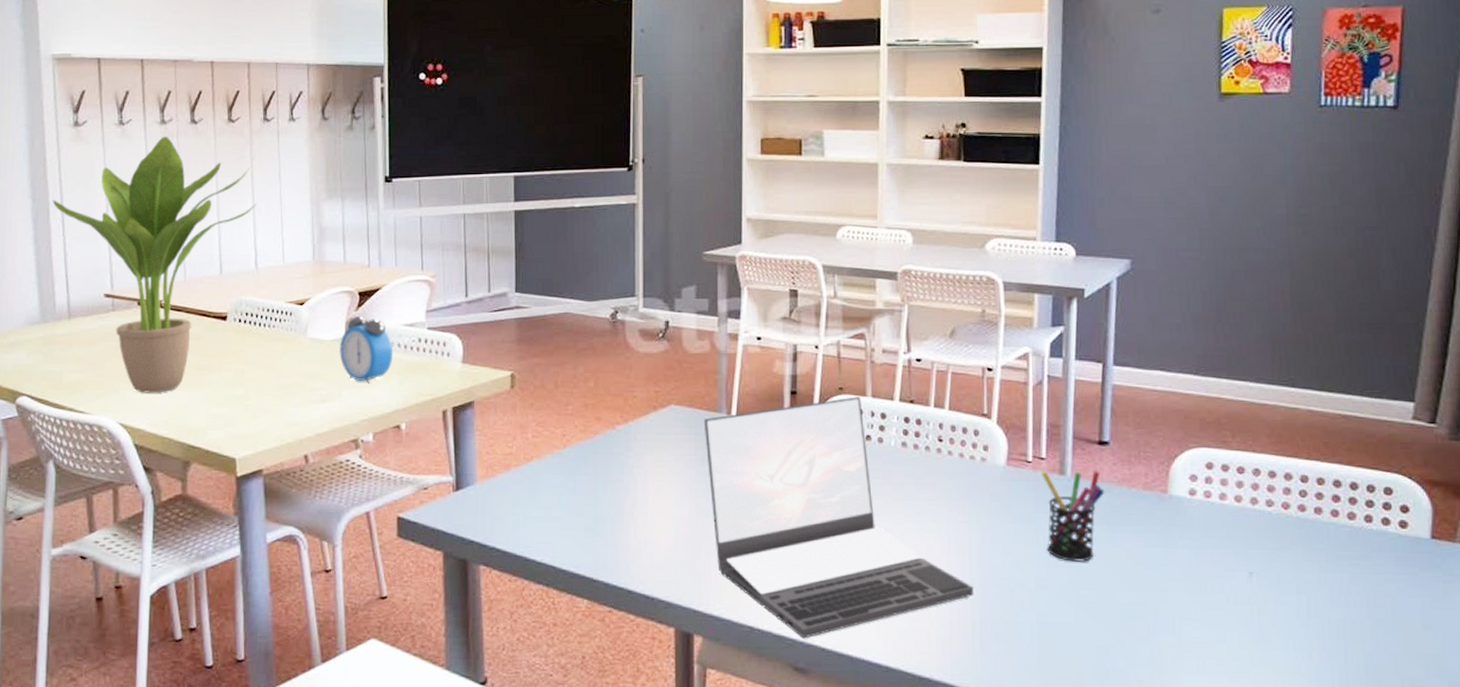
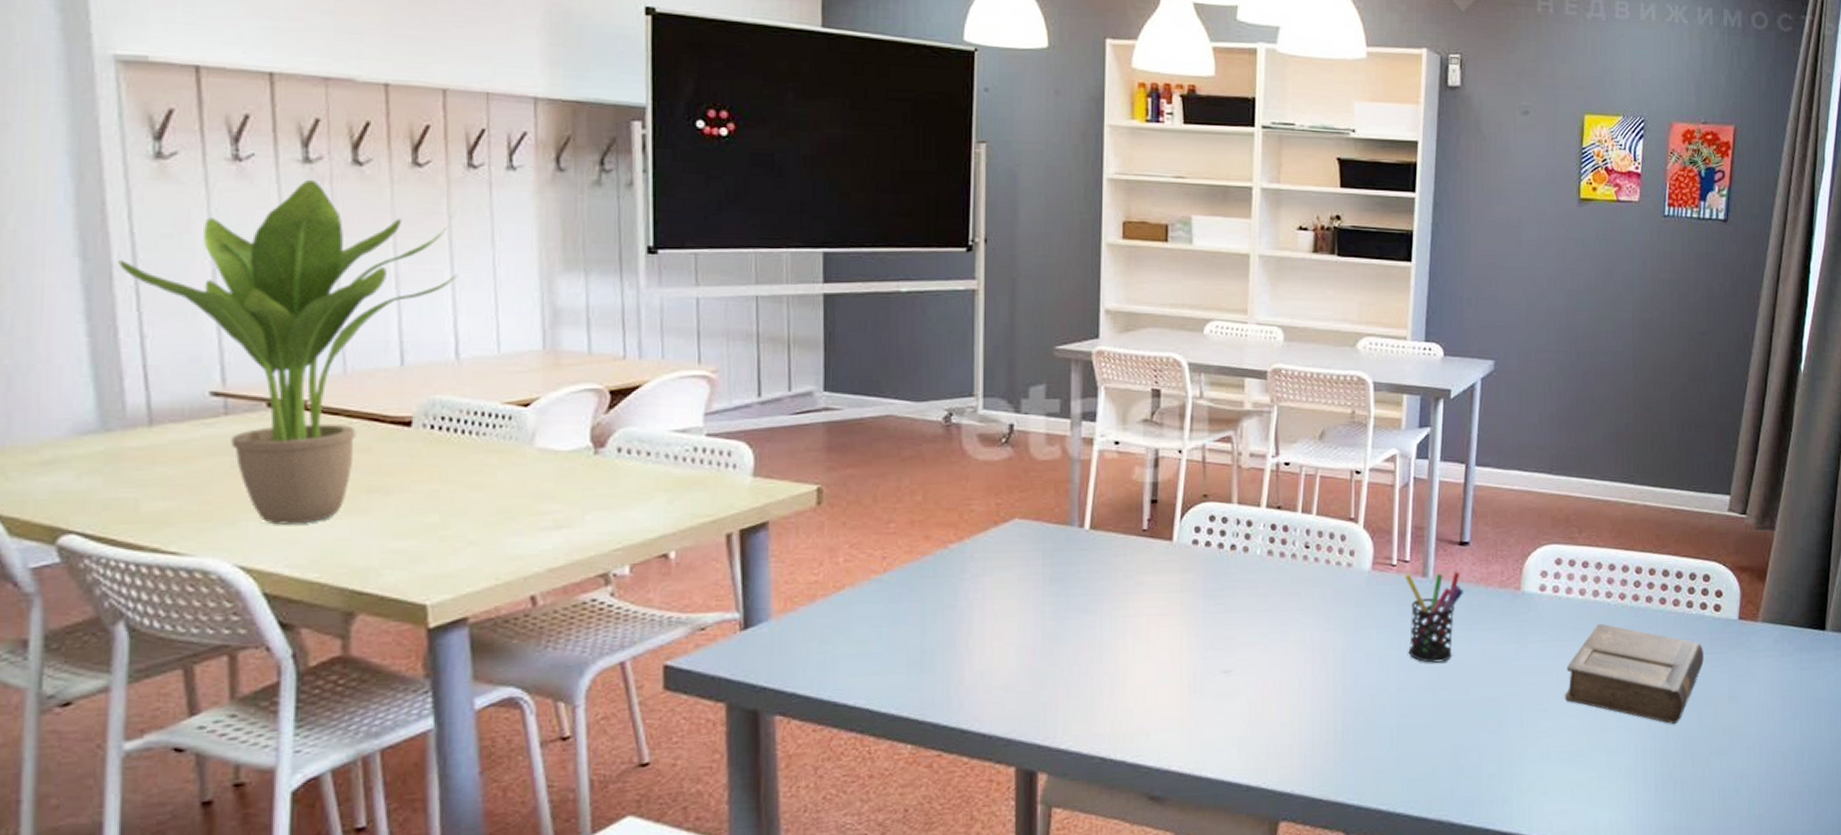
alarm clock: present [339,316,393,383] -> none [582,421,659,504]
laptop: present [703,397,974,639] -> none [1052,504,1337,765]
book: none [1221,534,1389,648] -> present [1564,624,1704,725]

